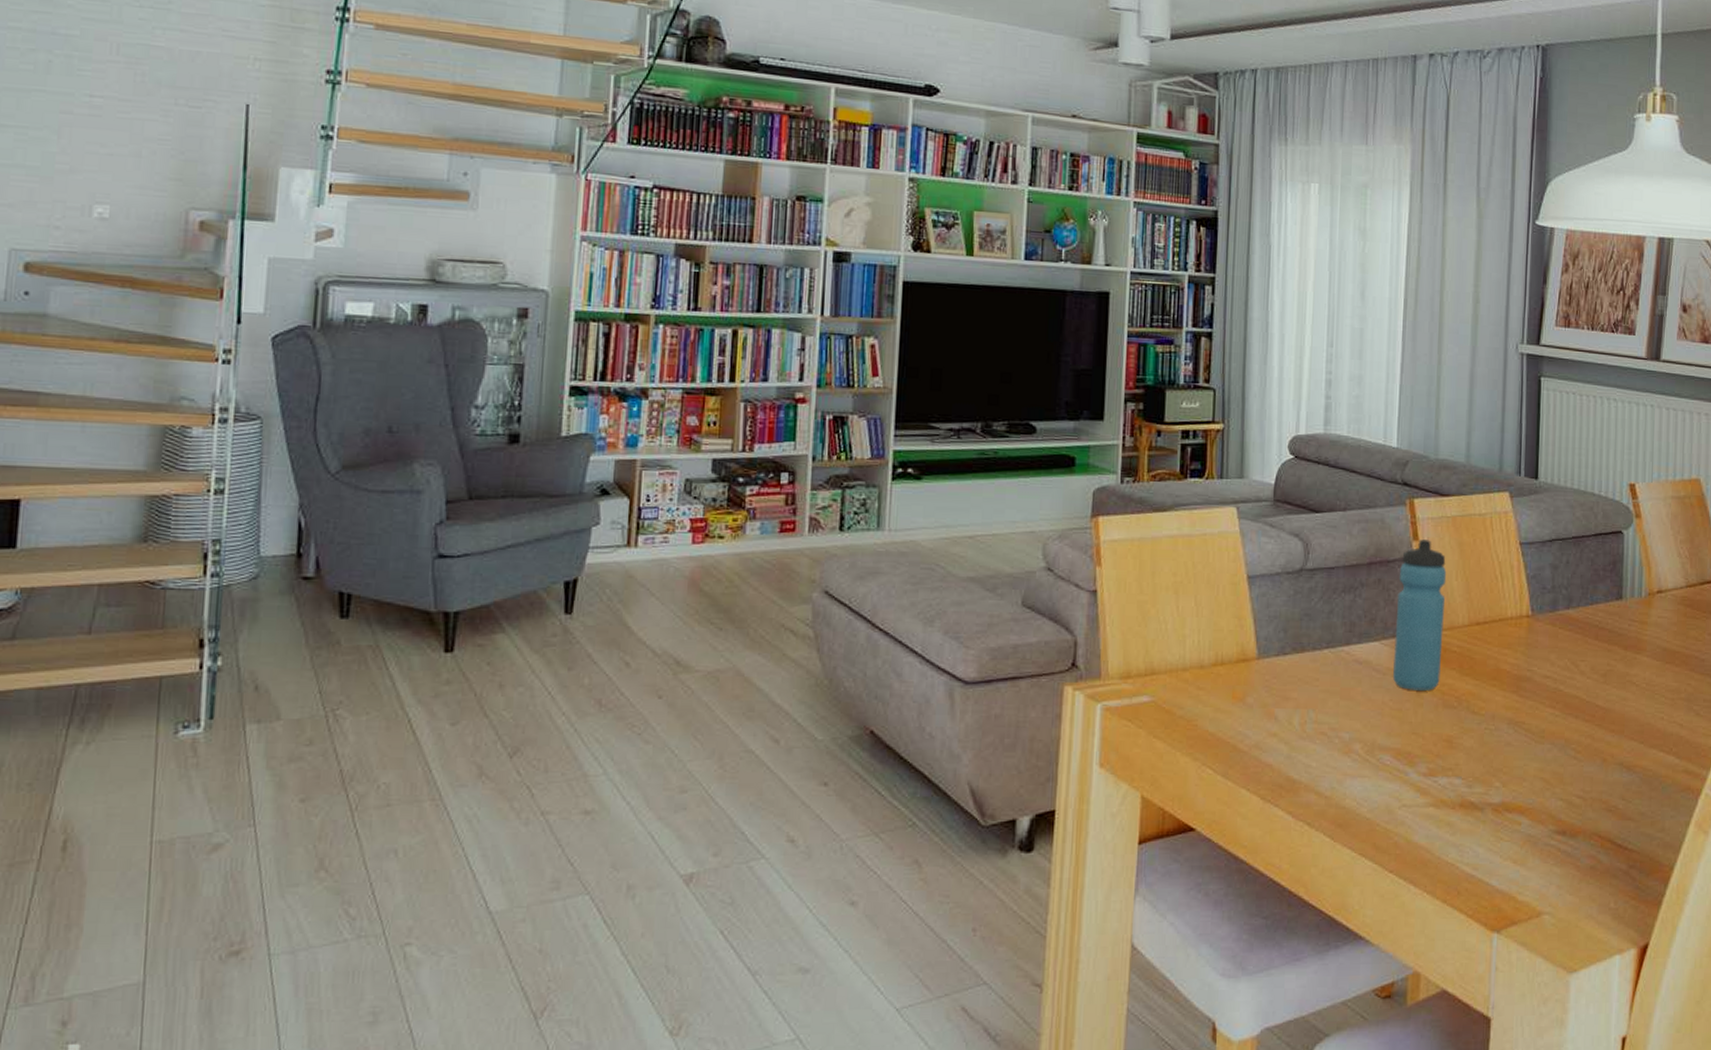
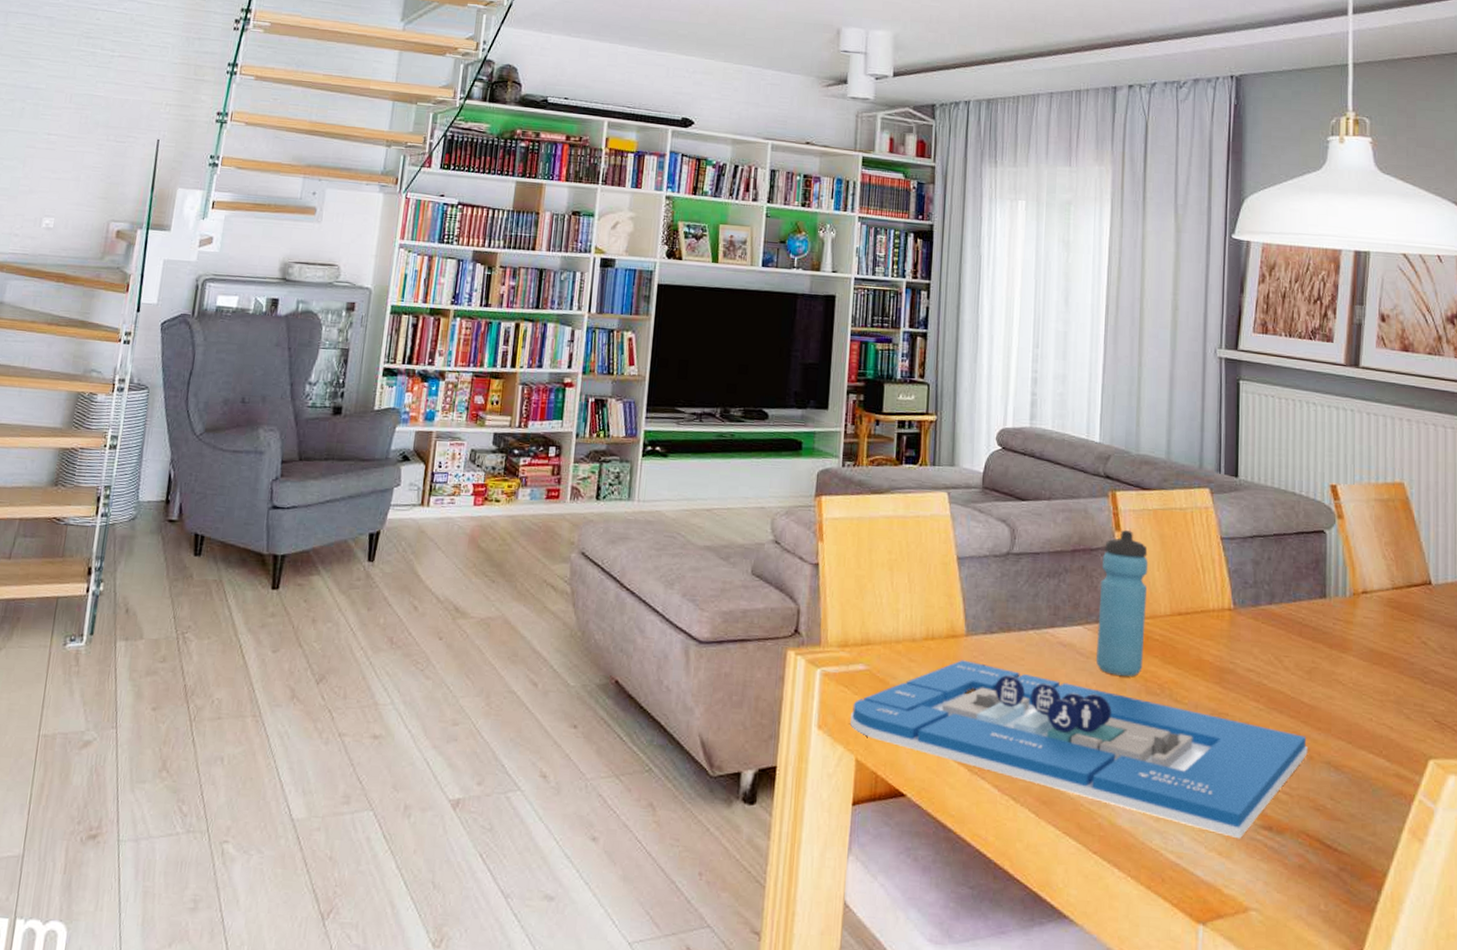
architectural model: none [1135,684,1602,846] -> present [850,660,1308,839]

